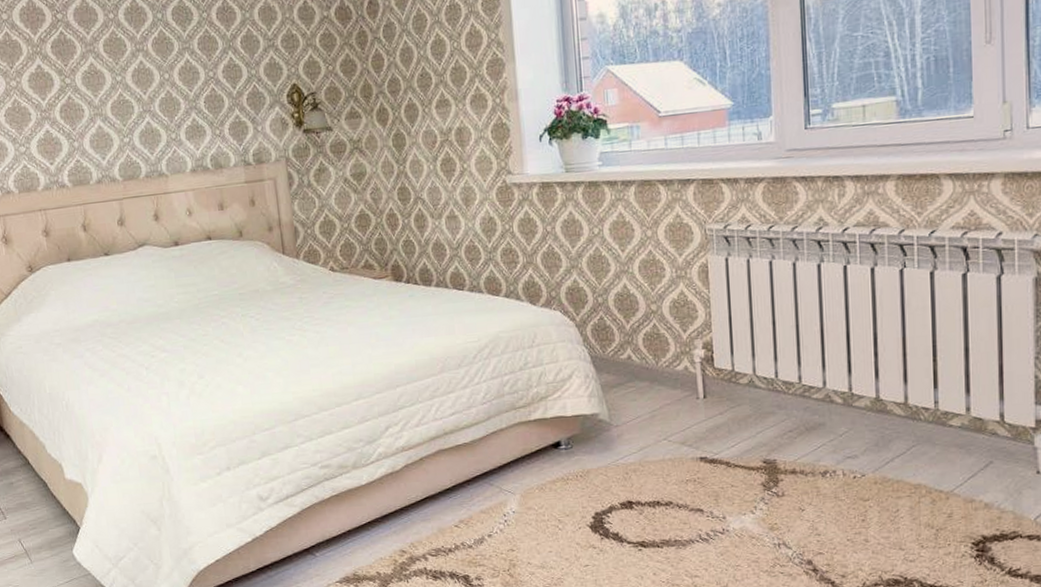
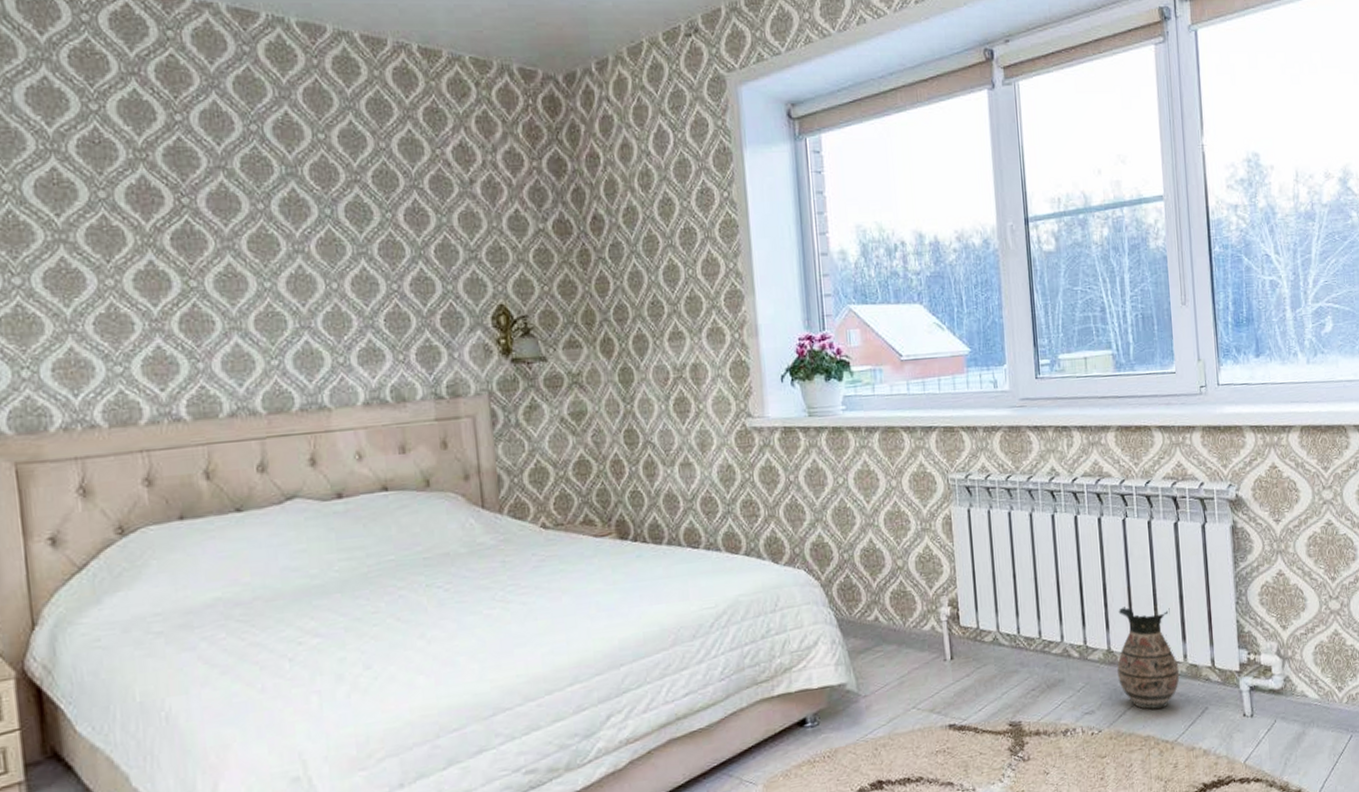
ceramic jug: none [885,356,960,460] -> present [1116,606,1180,710]

